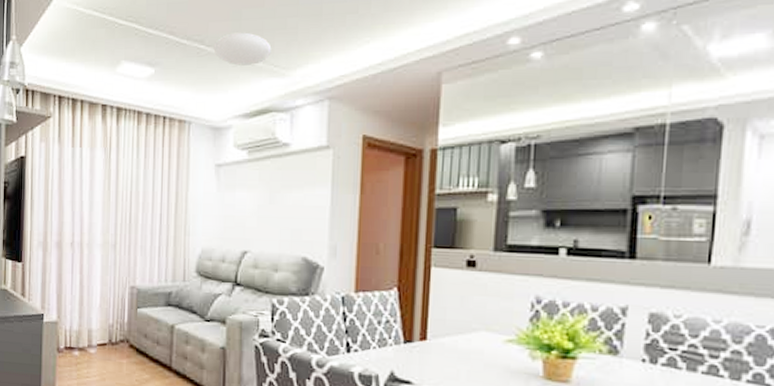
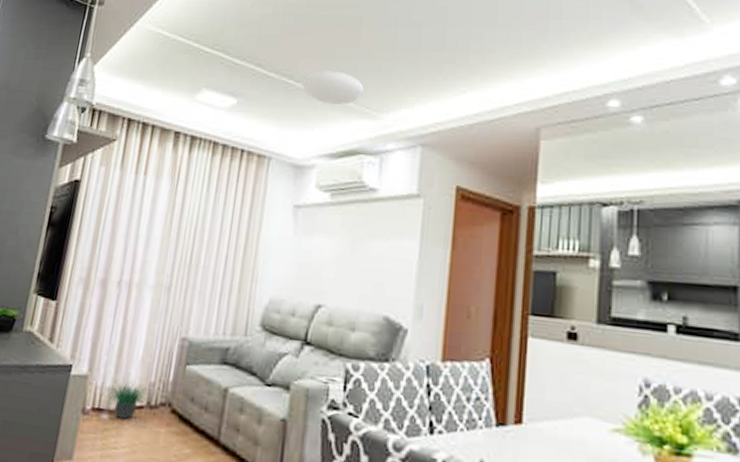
potted plant: none [76,323,107,354] -> present [109,379,147,419]

